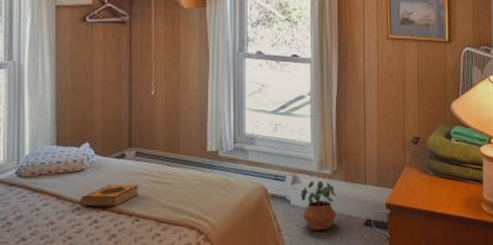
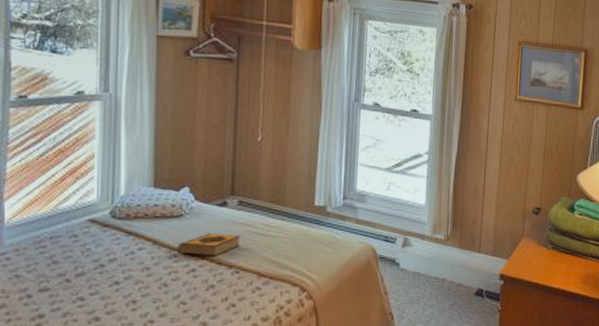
potted plant: present [301,180,337,230] -> none [411,245,449,296]

